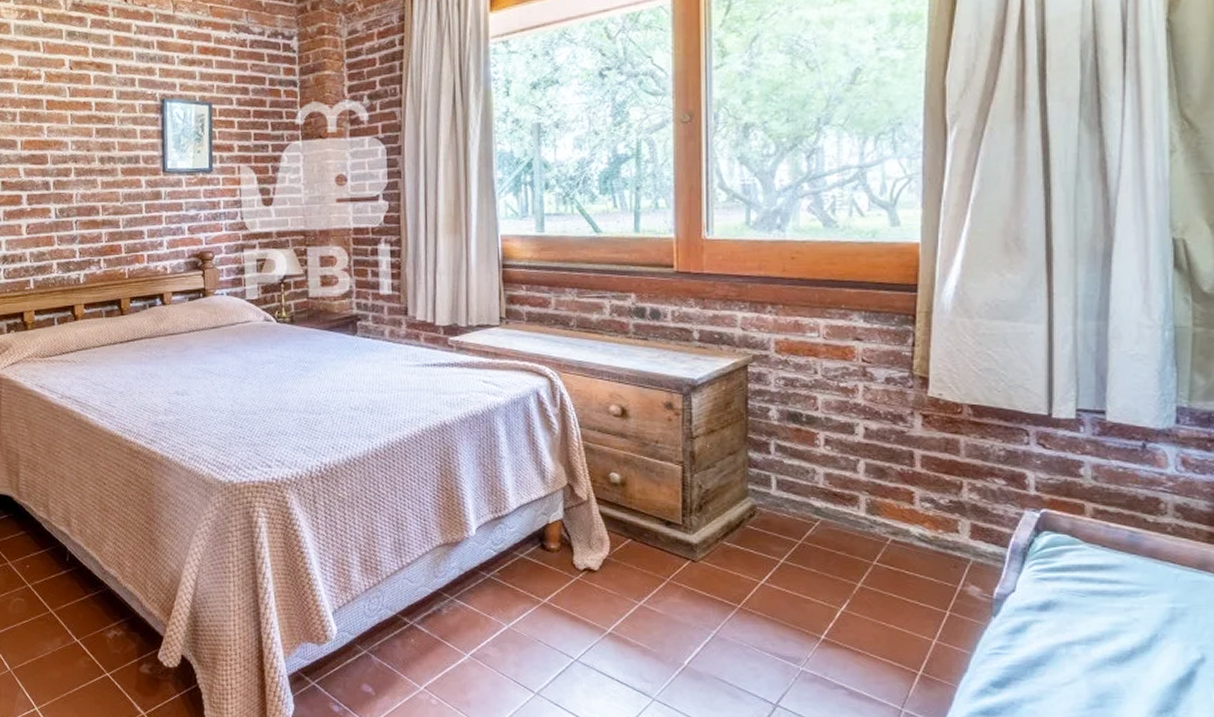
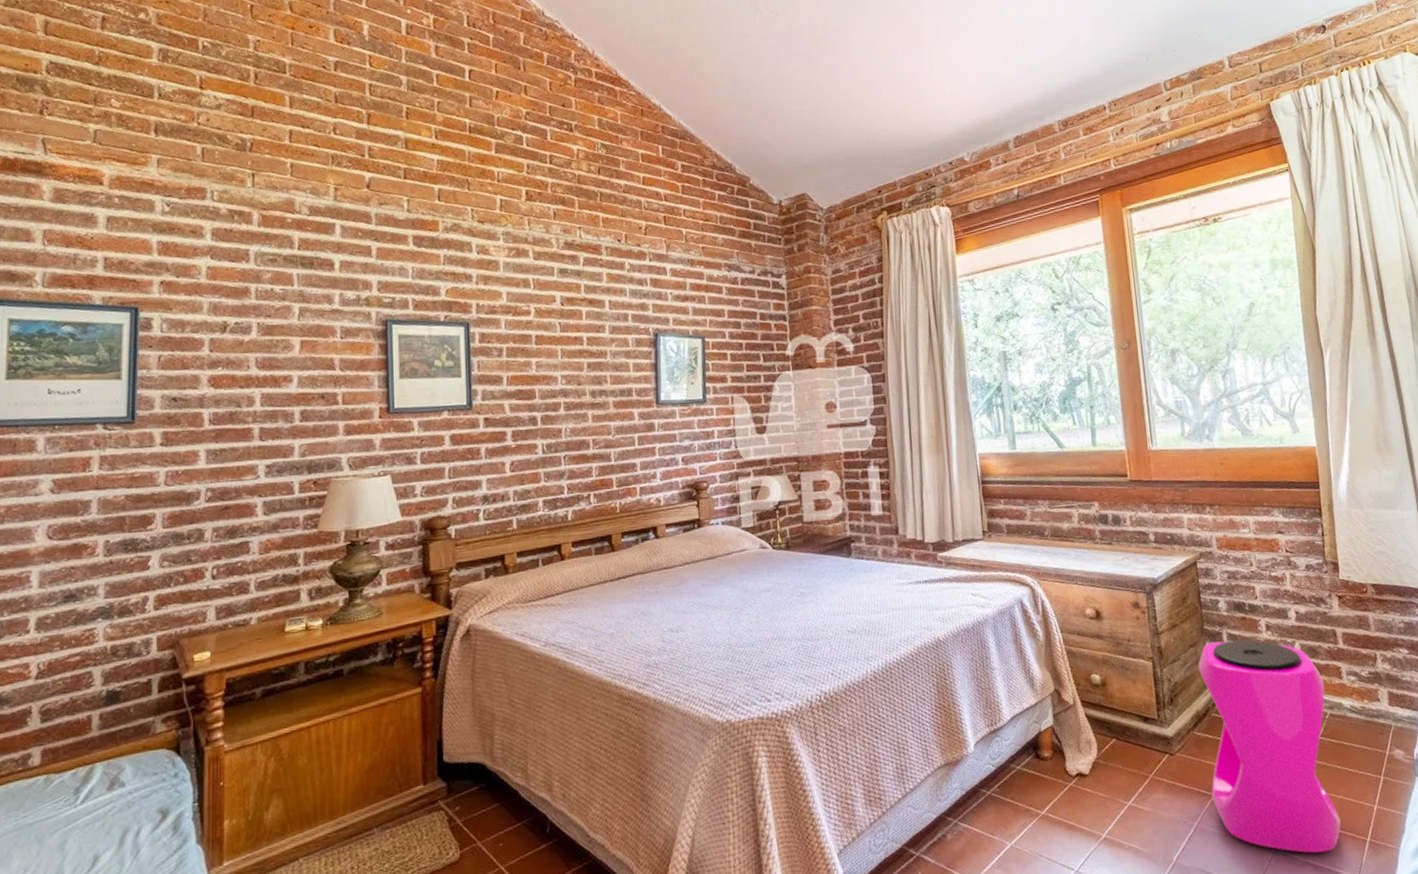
stool: none [736,452,890,679] -> present [1198,640,1341,854]

